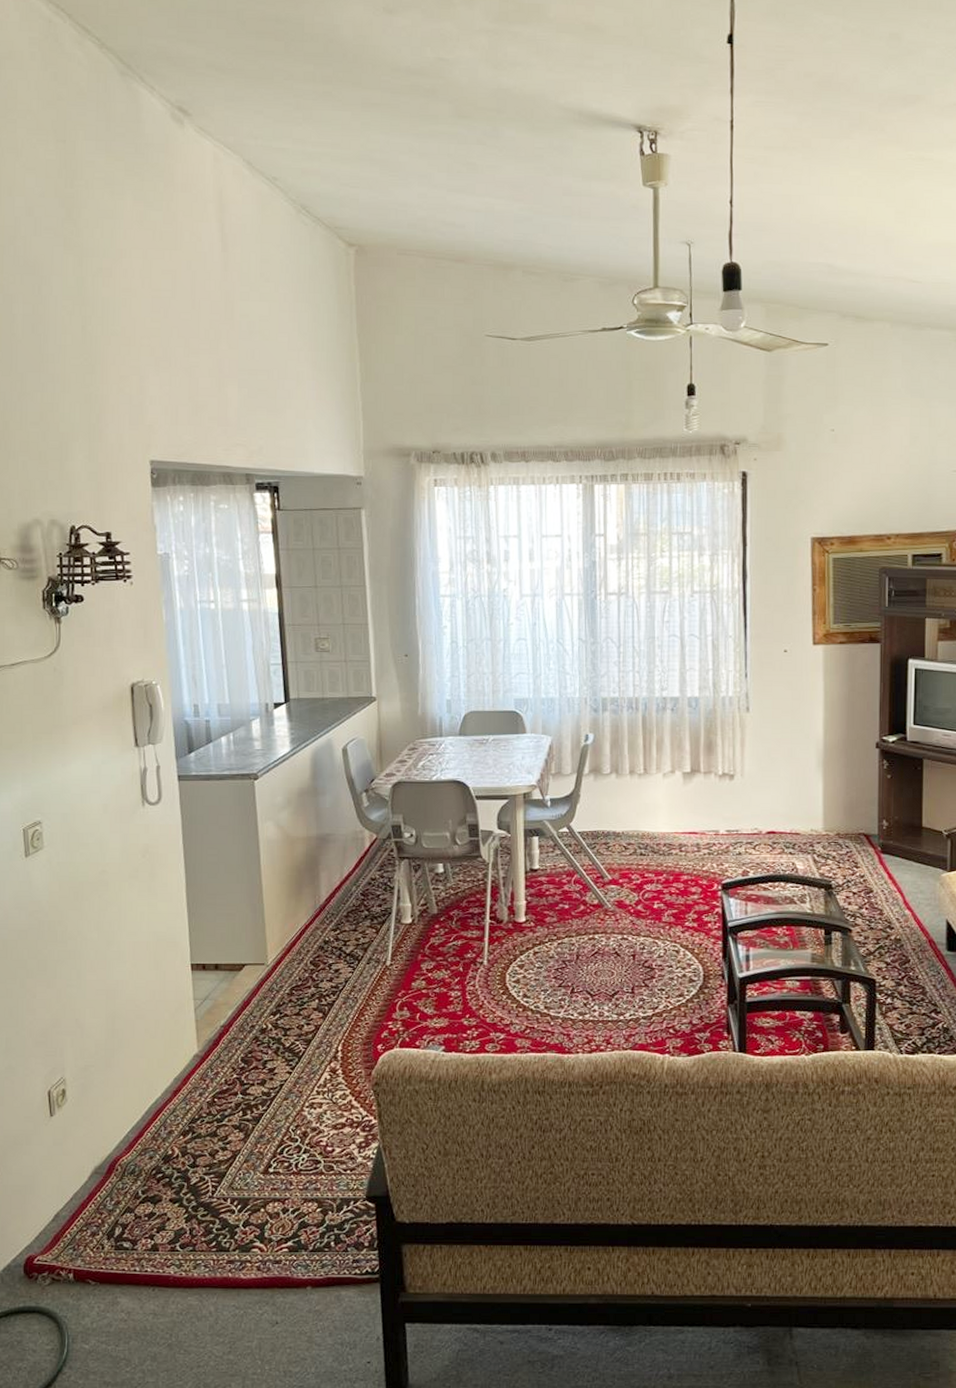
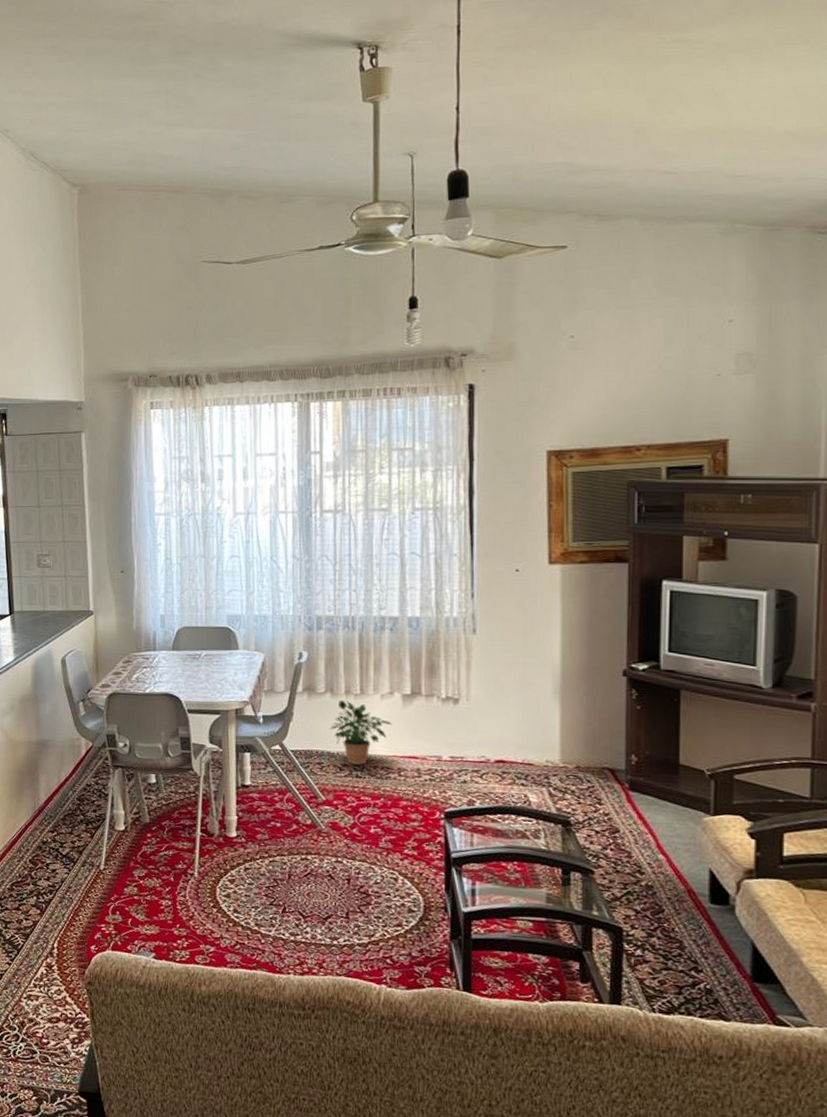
potted plant: none [615,780,674,843] -> present [329,700,392,765]

